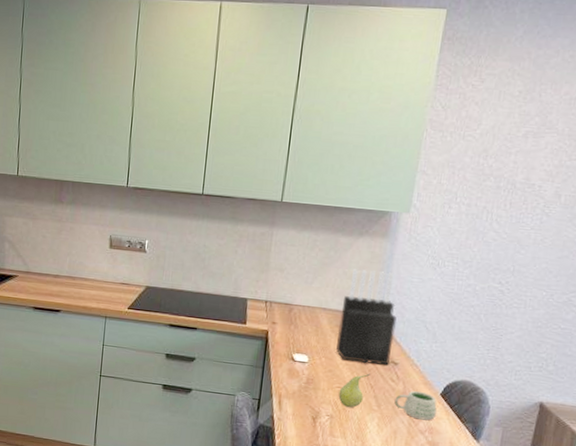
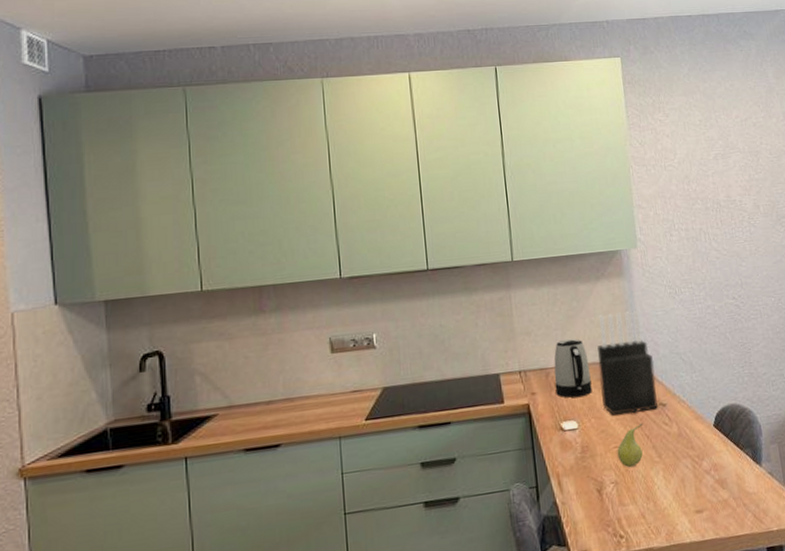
kettle: none [295,283,333,337] -> present [554,338,592,398]
mug: present [394,390,437,421] -> none [673,427,716,459]

